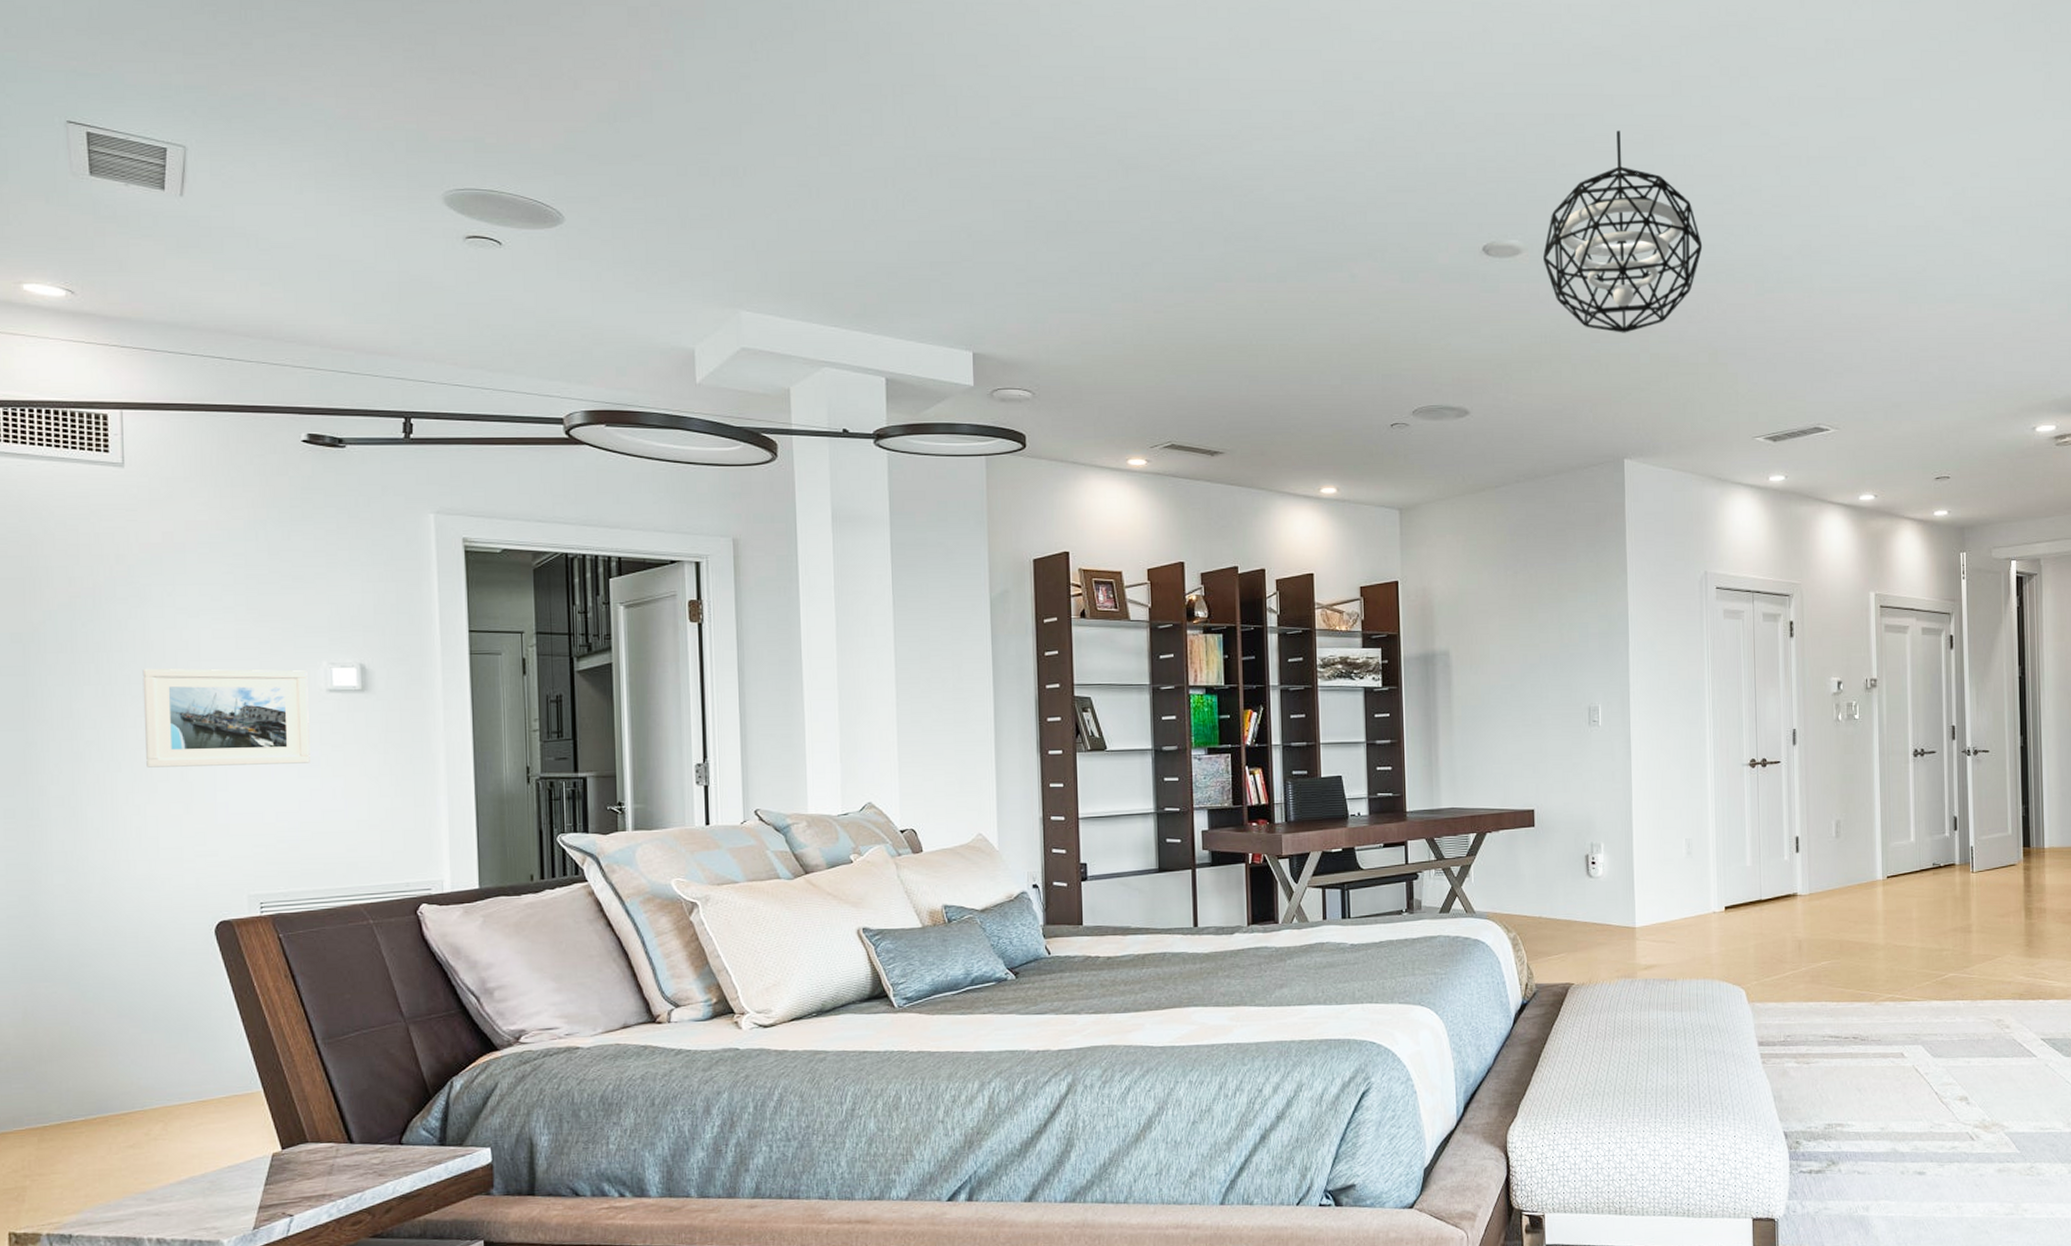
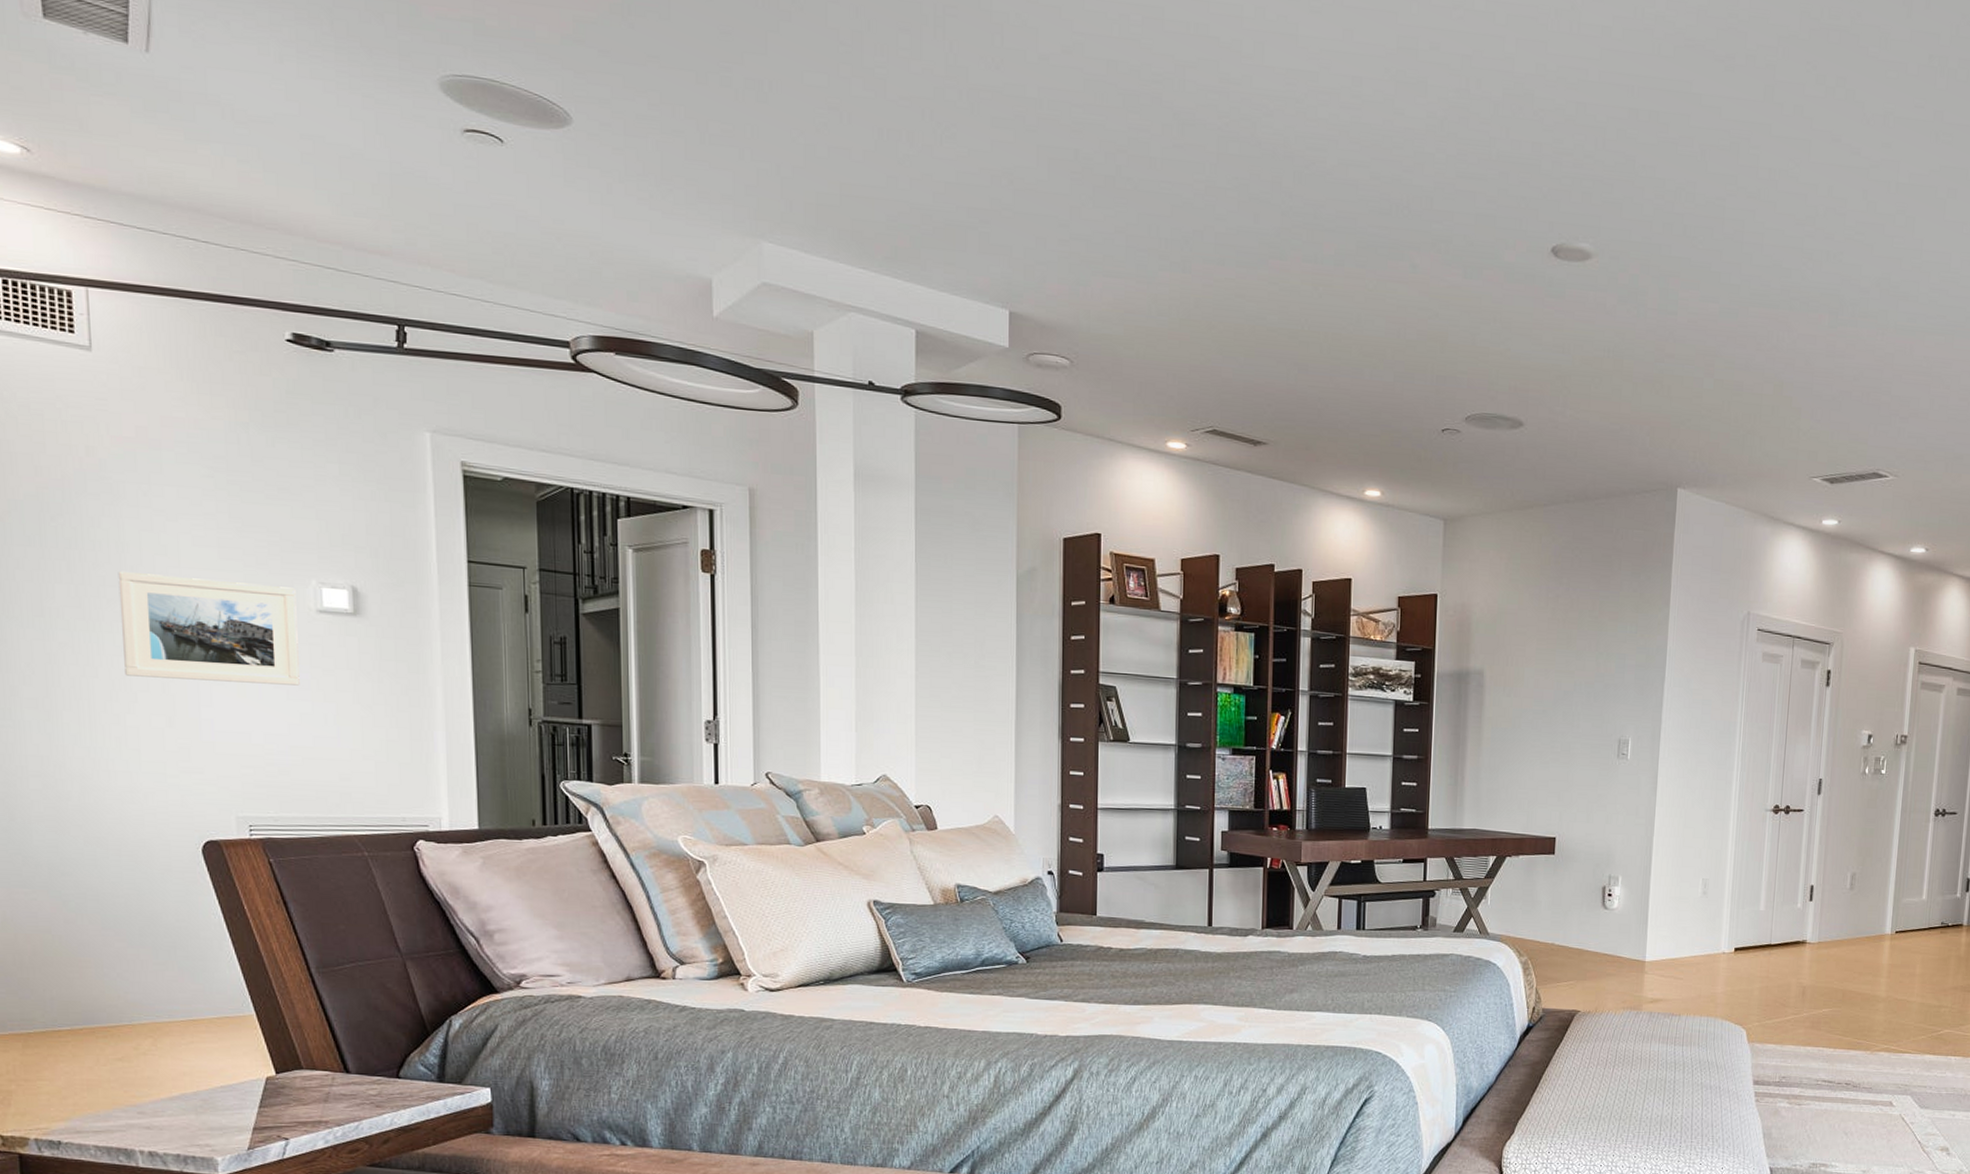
pendant light: present [1543,130,1703,333] -> none [1613,134,1779,355]

